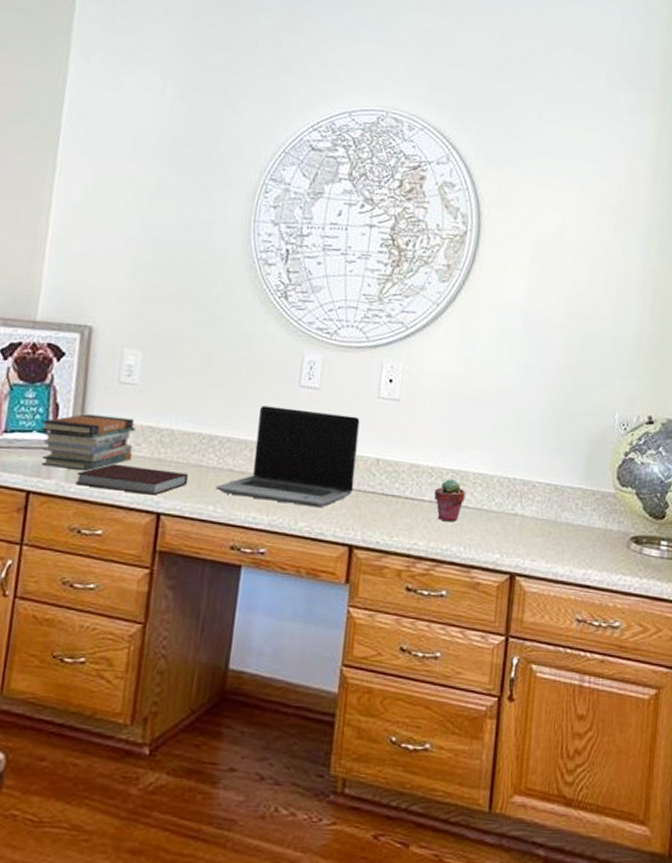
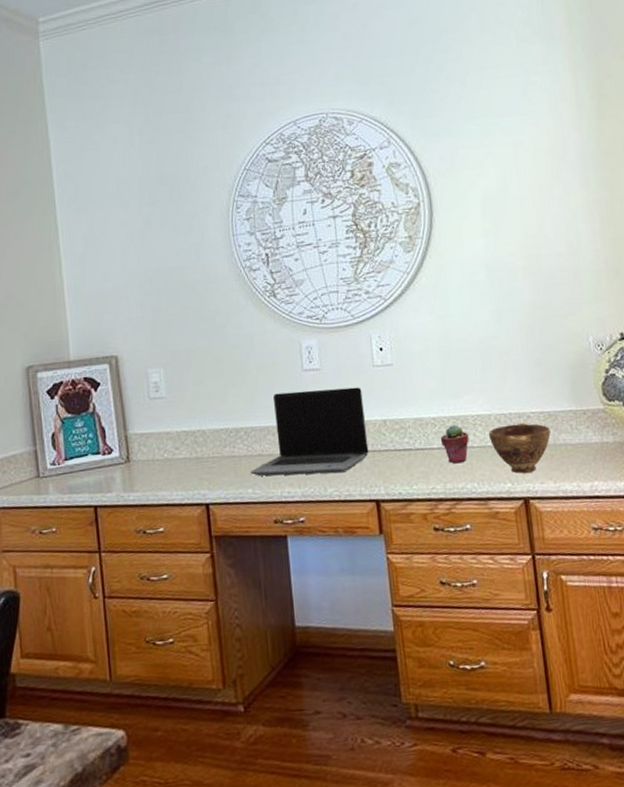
book stack: present [39,414,136,472] -> none [92,427,174,482]
notebook: present [75,463,189,495] -> none [132,465,226,493]
bowl: none [487,490,554,547] -> present [489,422,551,474]

